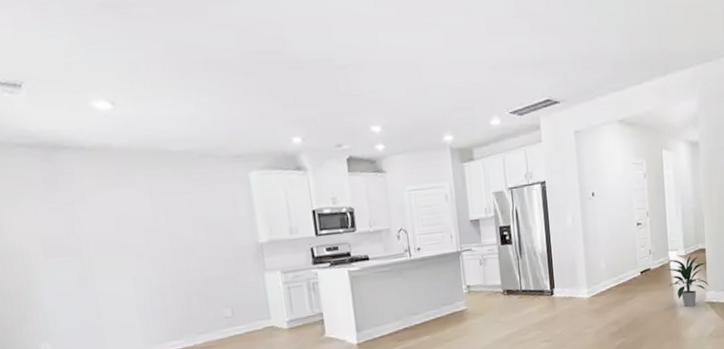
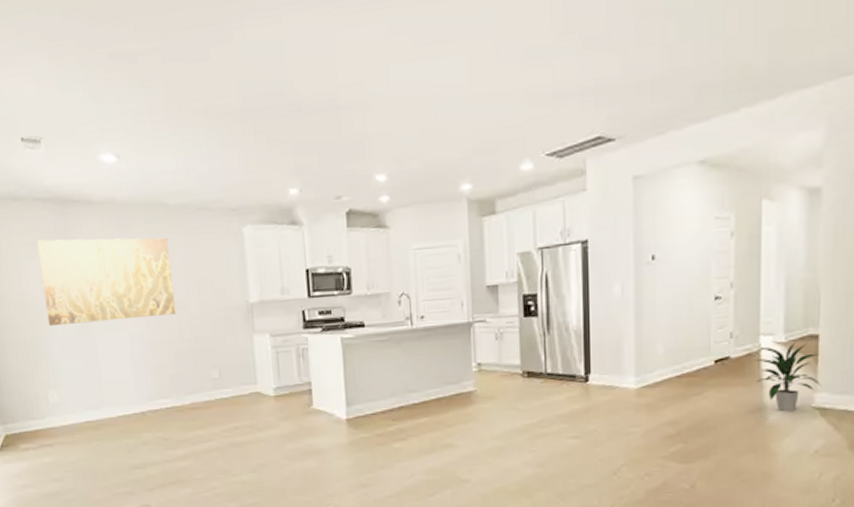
wall art: none [20,182,185,277] -> present [37,237,177,327]

